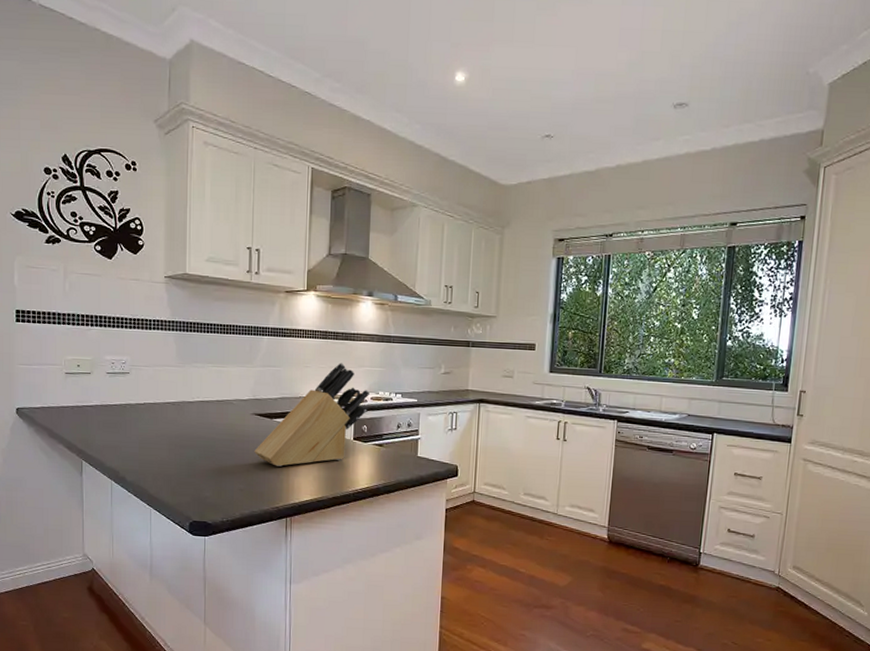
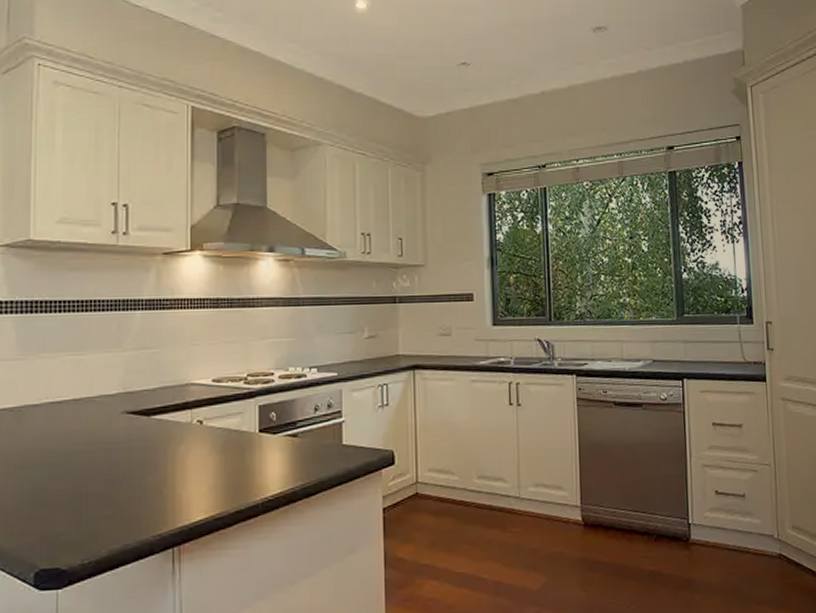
knife block: present [254,363,369,467] -> none [126,336,277,479]

